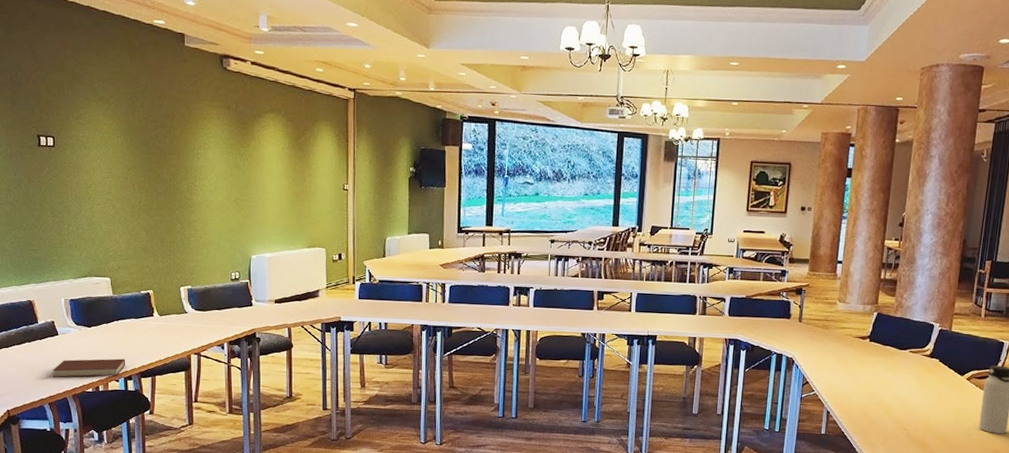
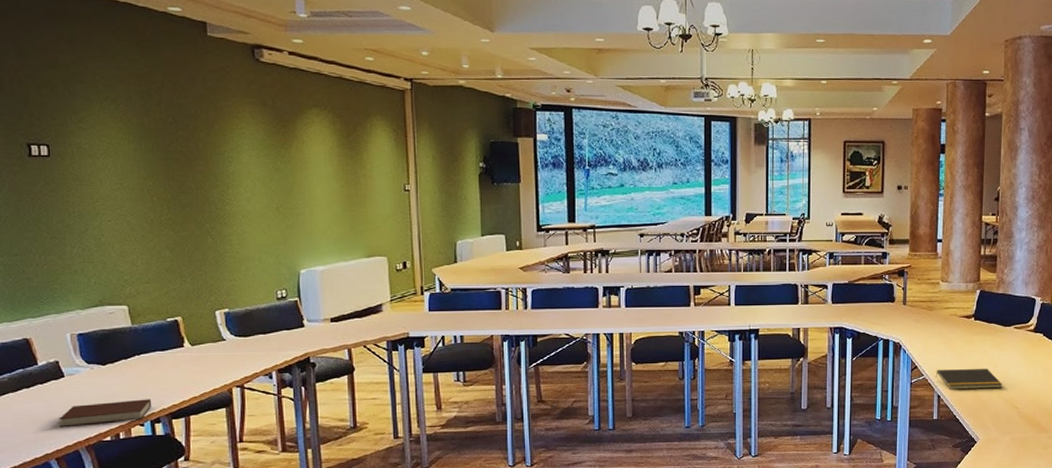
notepad: none [825,387,894,410] -> present [935,368,1003,390]

